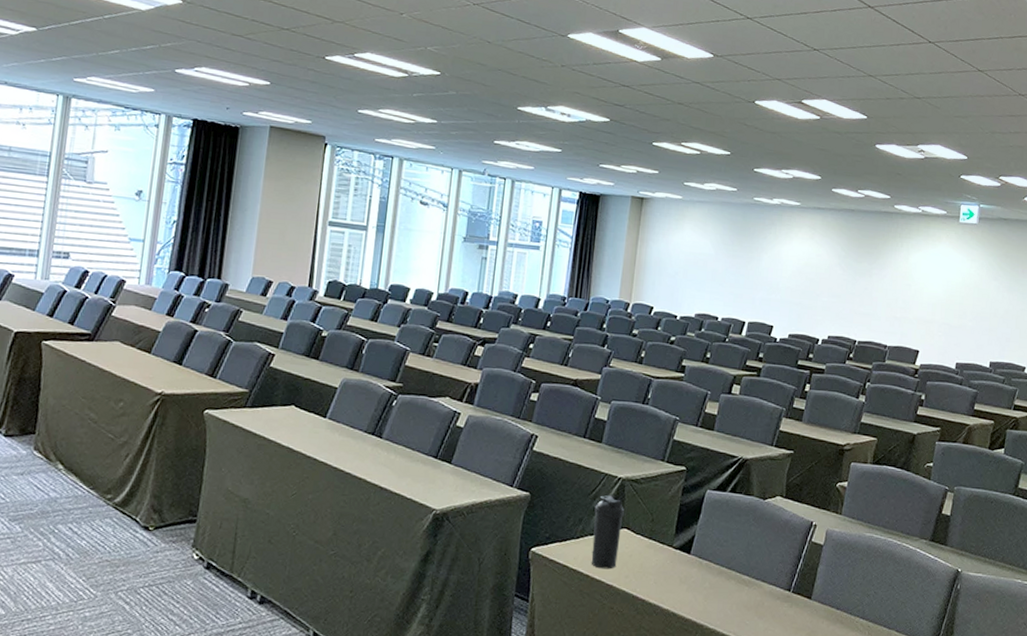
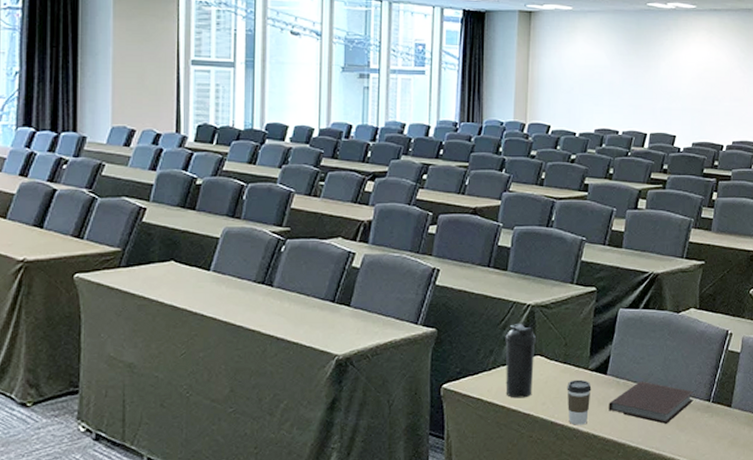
coffee cup: none [650,556,675,602] -> present [567,379,592,425]
notebook: none [689,564,775,609] -> present [609,381,694,424]

